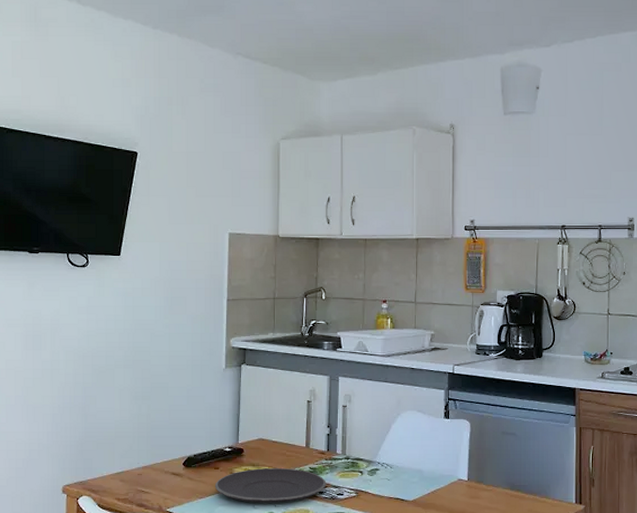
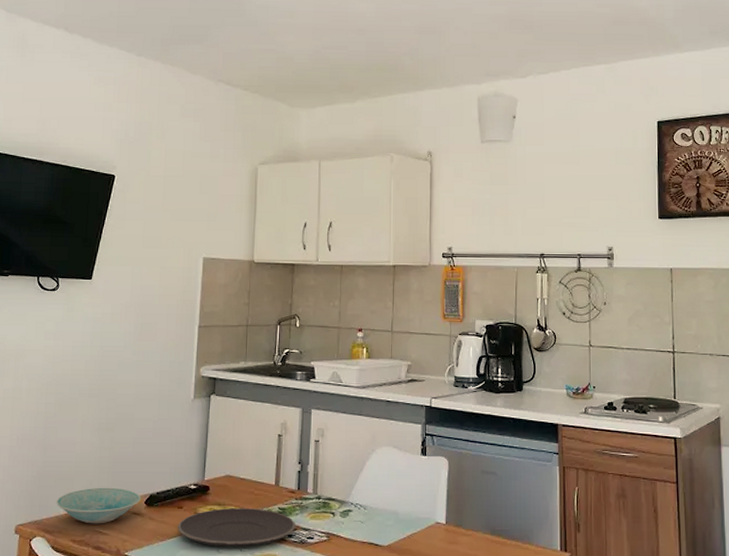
bowl: none [99,450,179,484] -> present [56,487,141,524]

